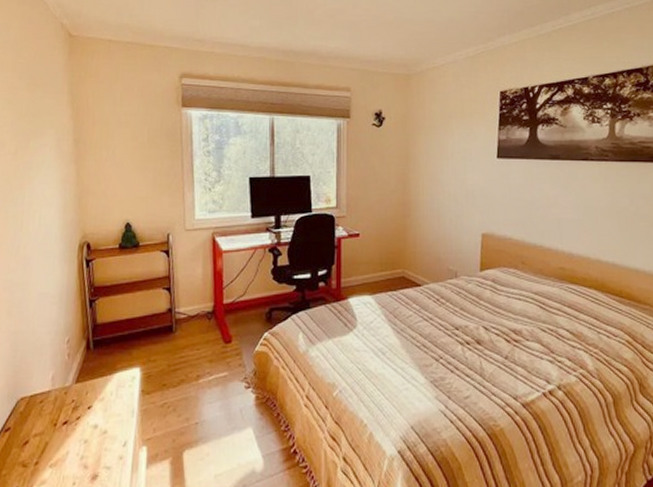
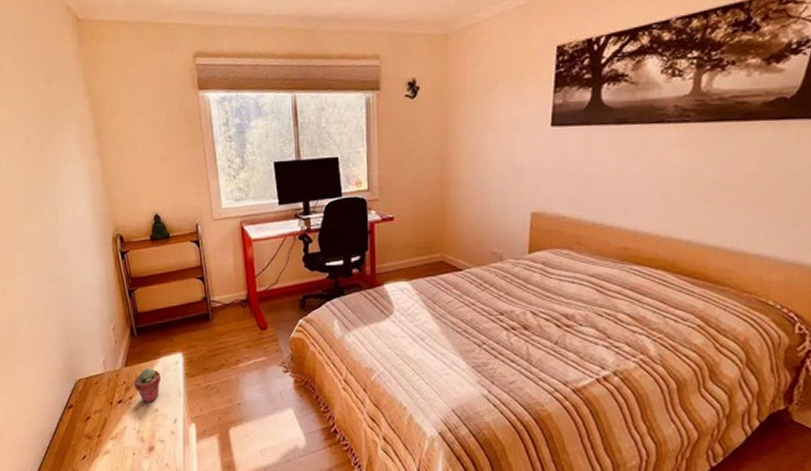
potted succulent: none [82,384,115,424] -> present [133,368,162,403]

